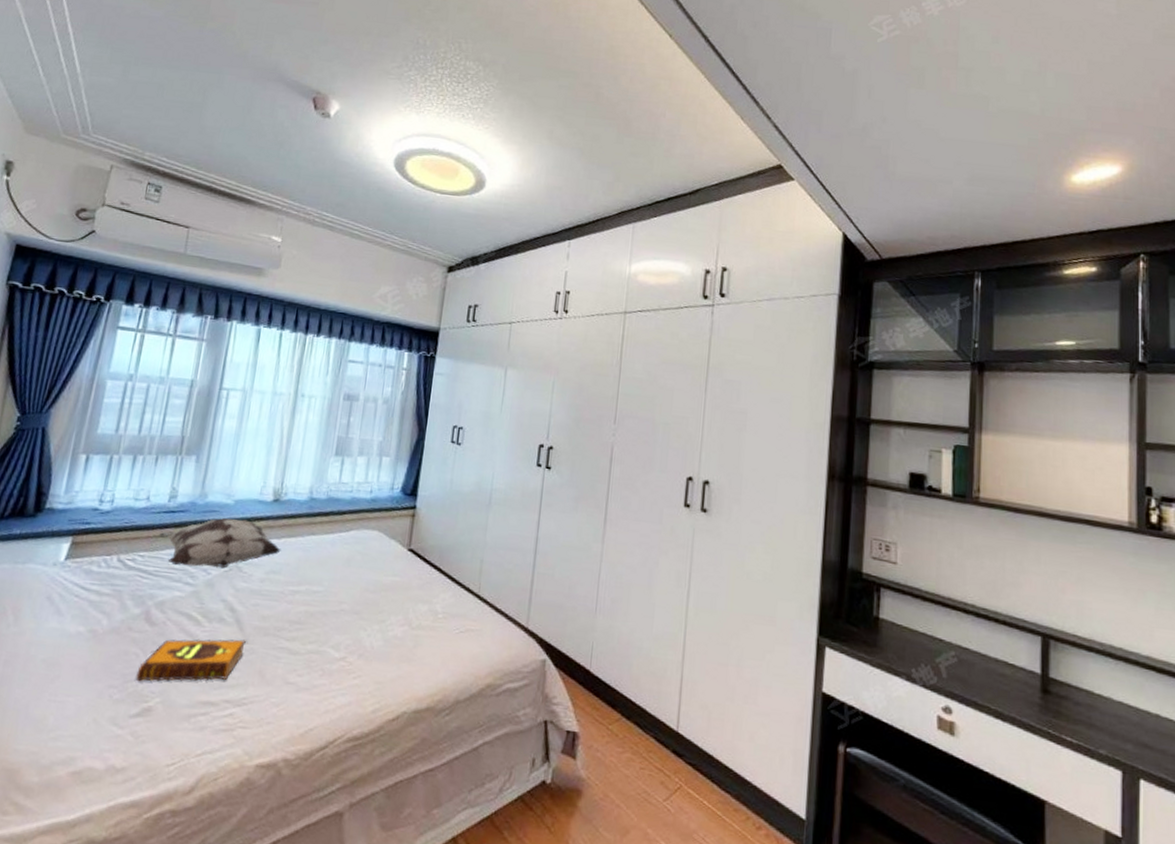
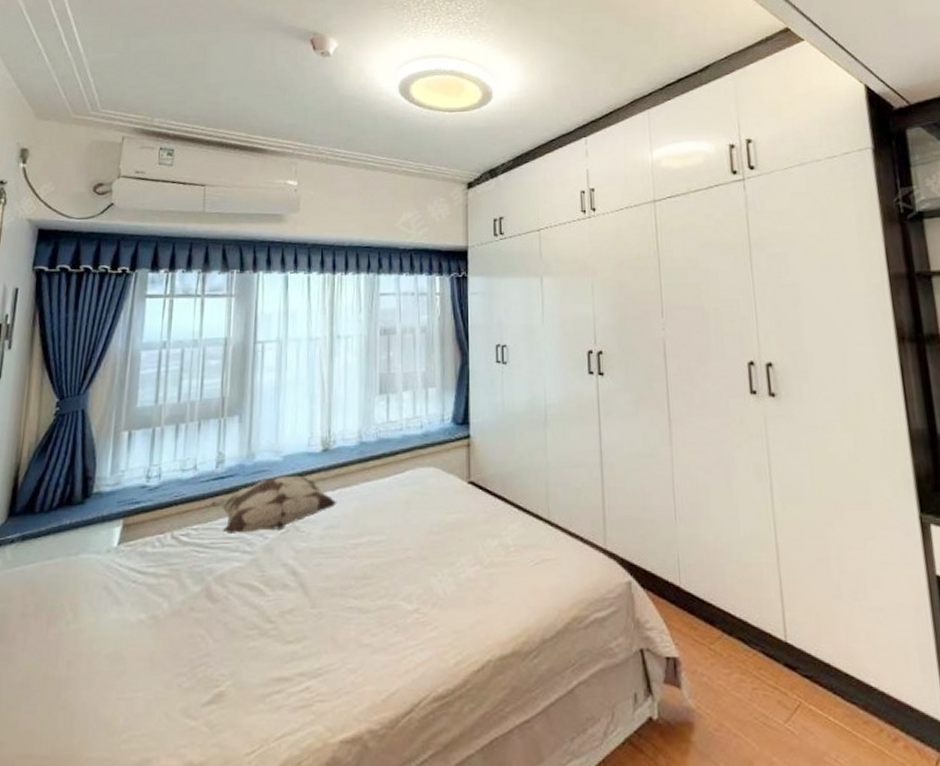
hardback book: present [135,638,246,682] -> none [204,604,313,666]

